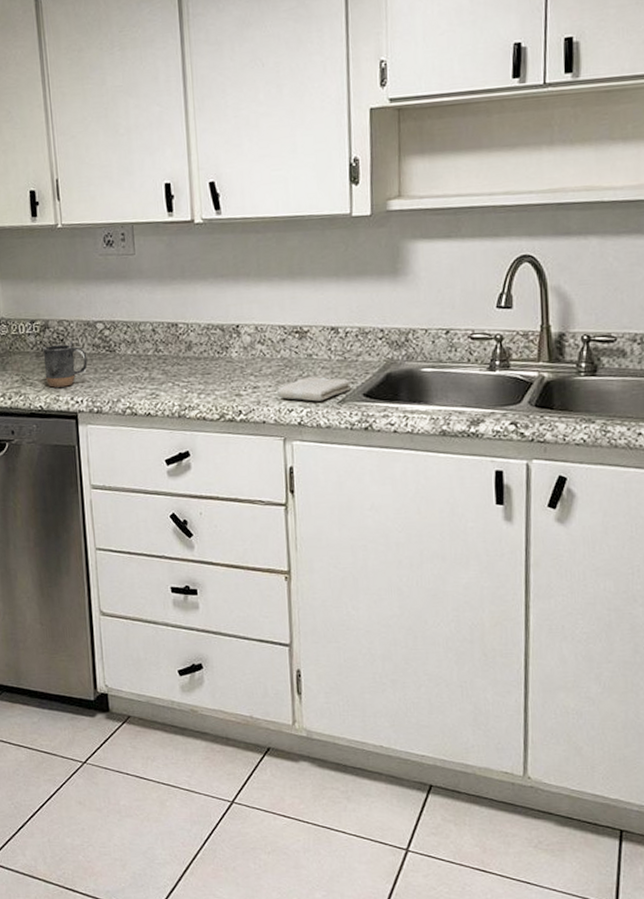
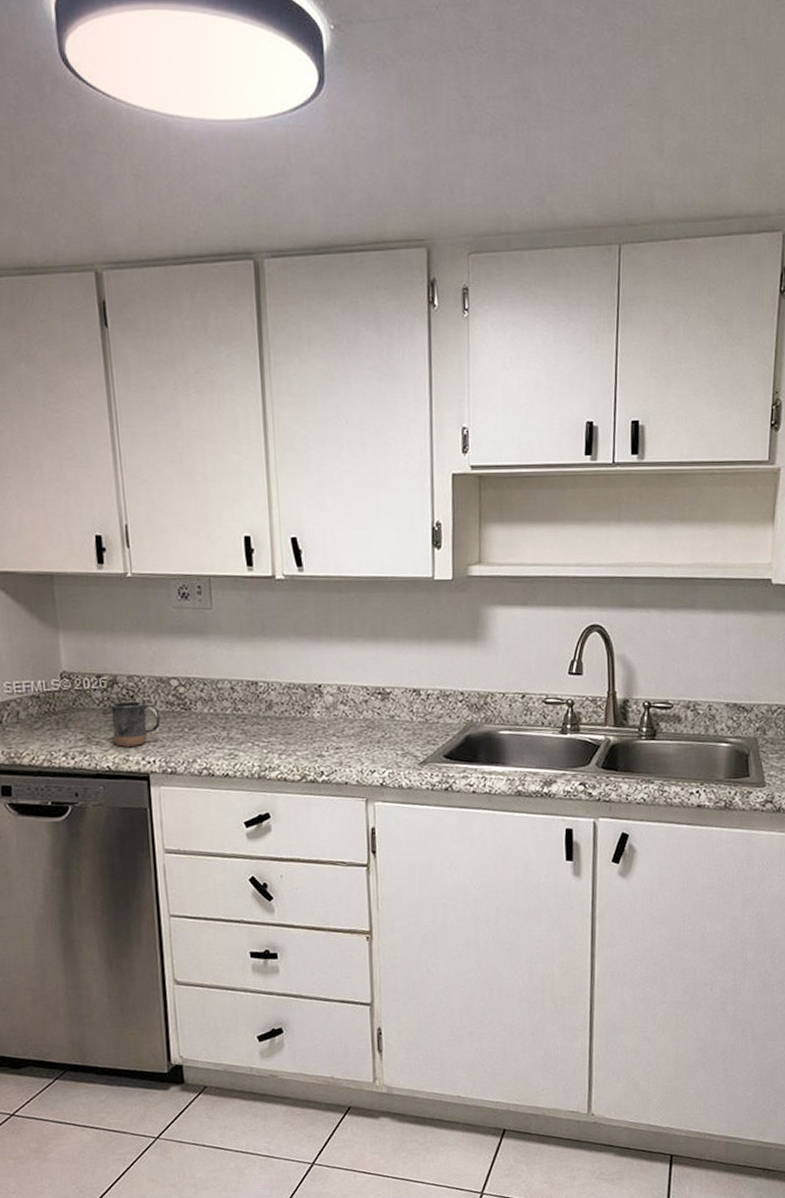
washcloth: present [277,377,351,402] -> none [360,738,432,763]

